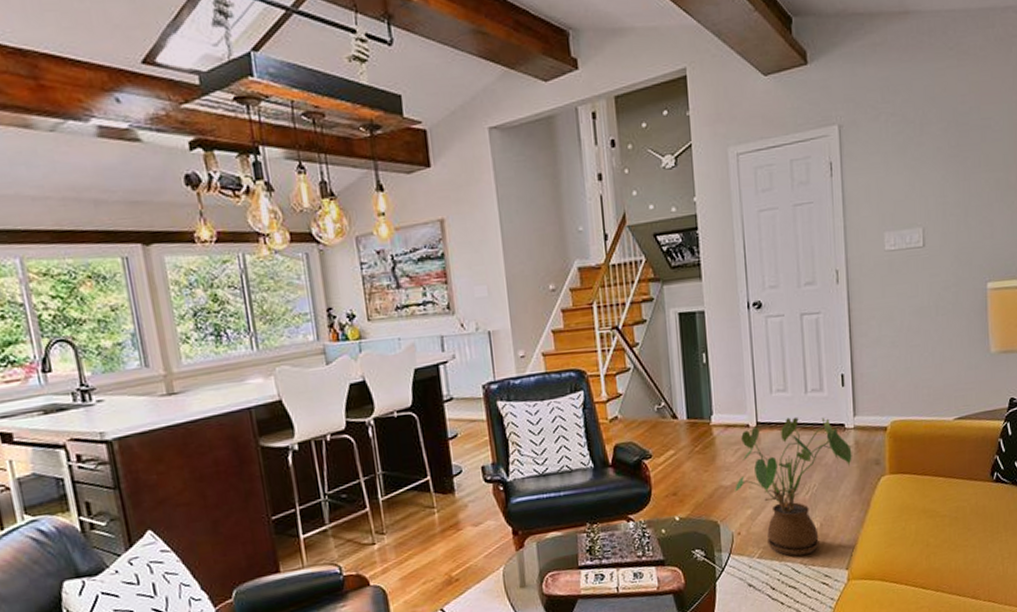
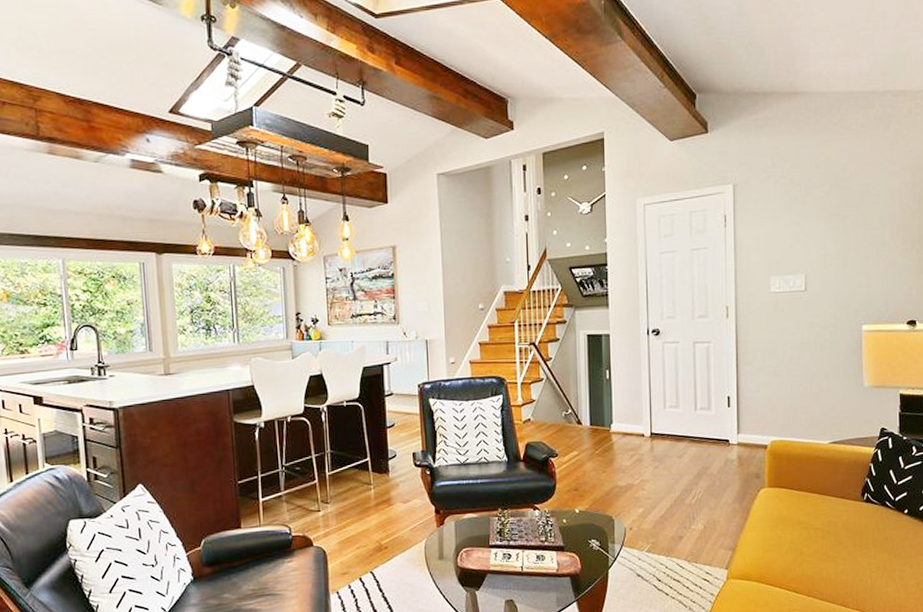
house plant: present [734,416,852,557] -> none [629,430,735,554]

